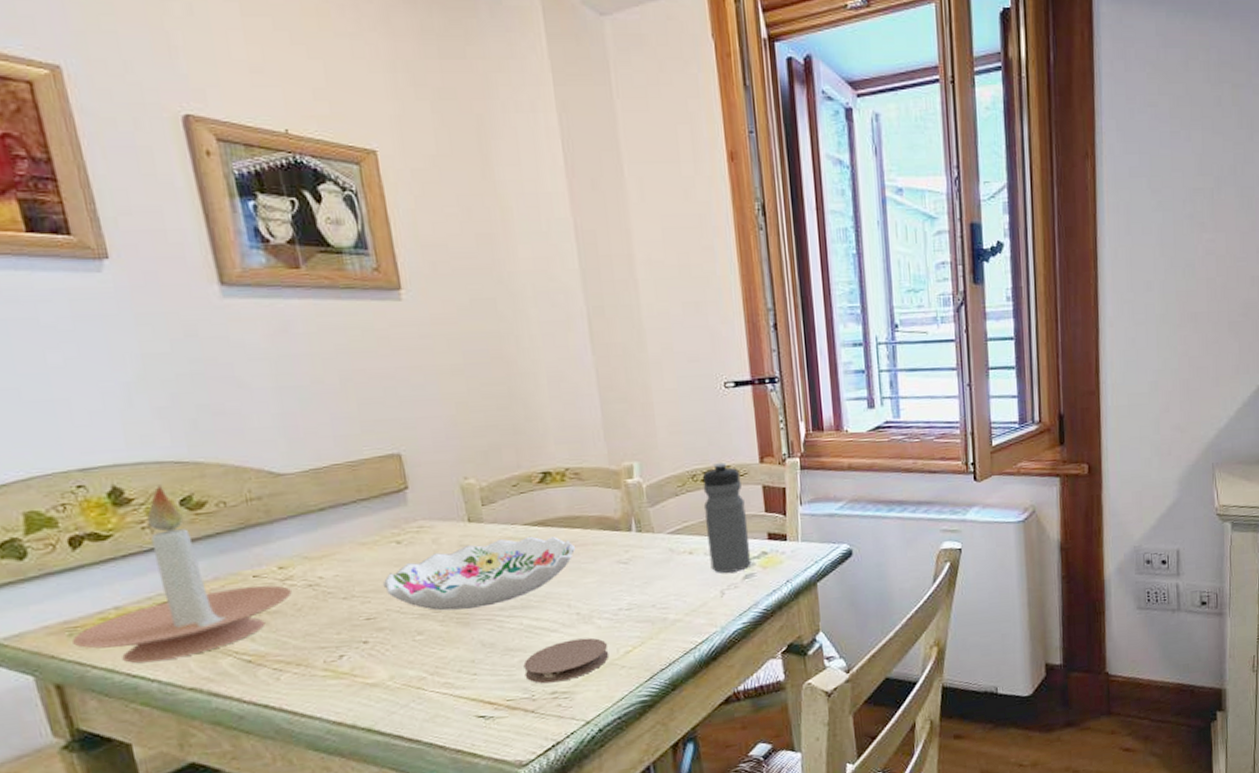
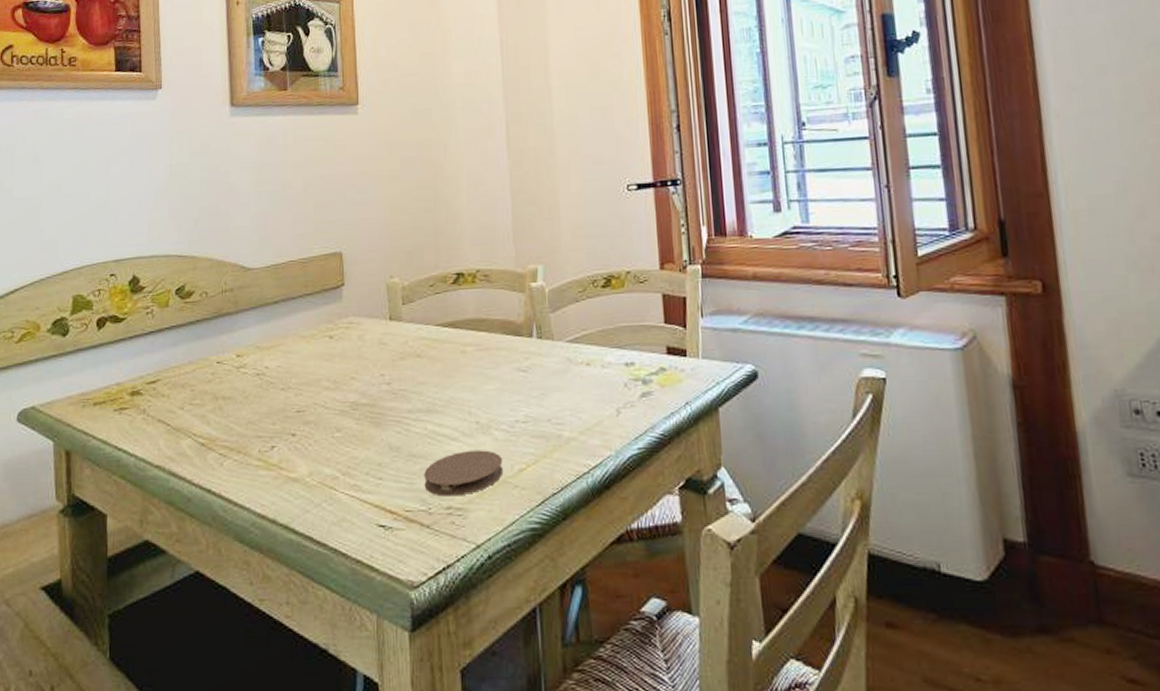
candle holder: present [72,485,292,664] -> none [84,275,243,438]
decorative bowl: present [382,536,576,611] -> none [314,337,481,409]
water bottle: present [702,462,752,573] -> none [602,267,649,389]

